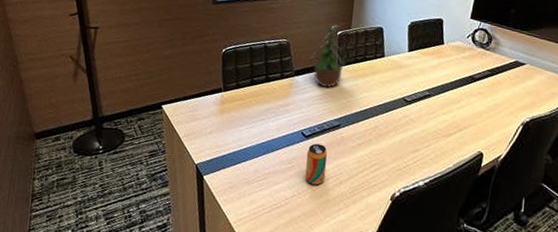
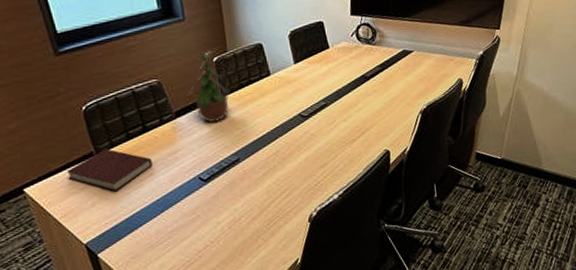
notebook: none [197,88,266,126] -> present [66,149,152,192]
beverage can: present [305,143,327,186] -> none [209,184,236,230]

